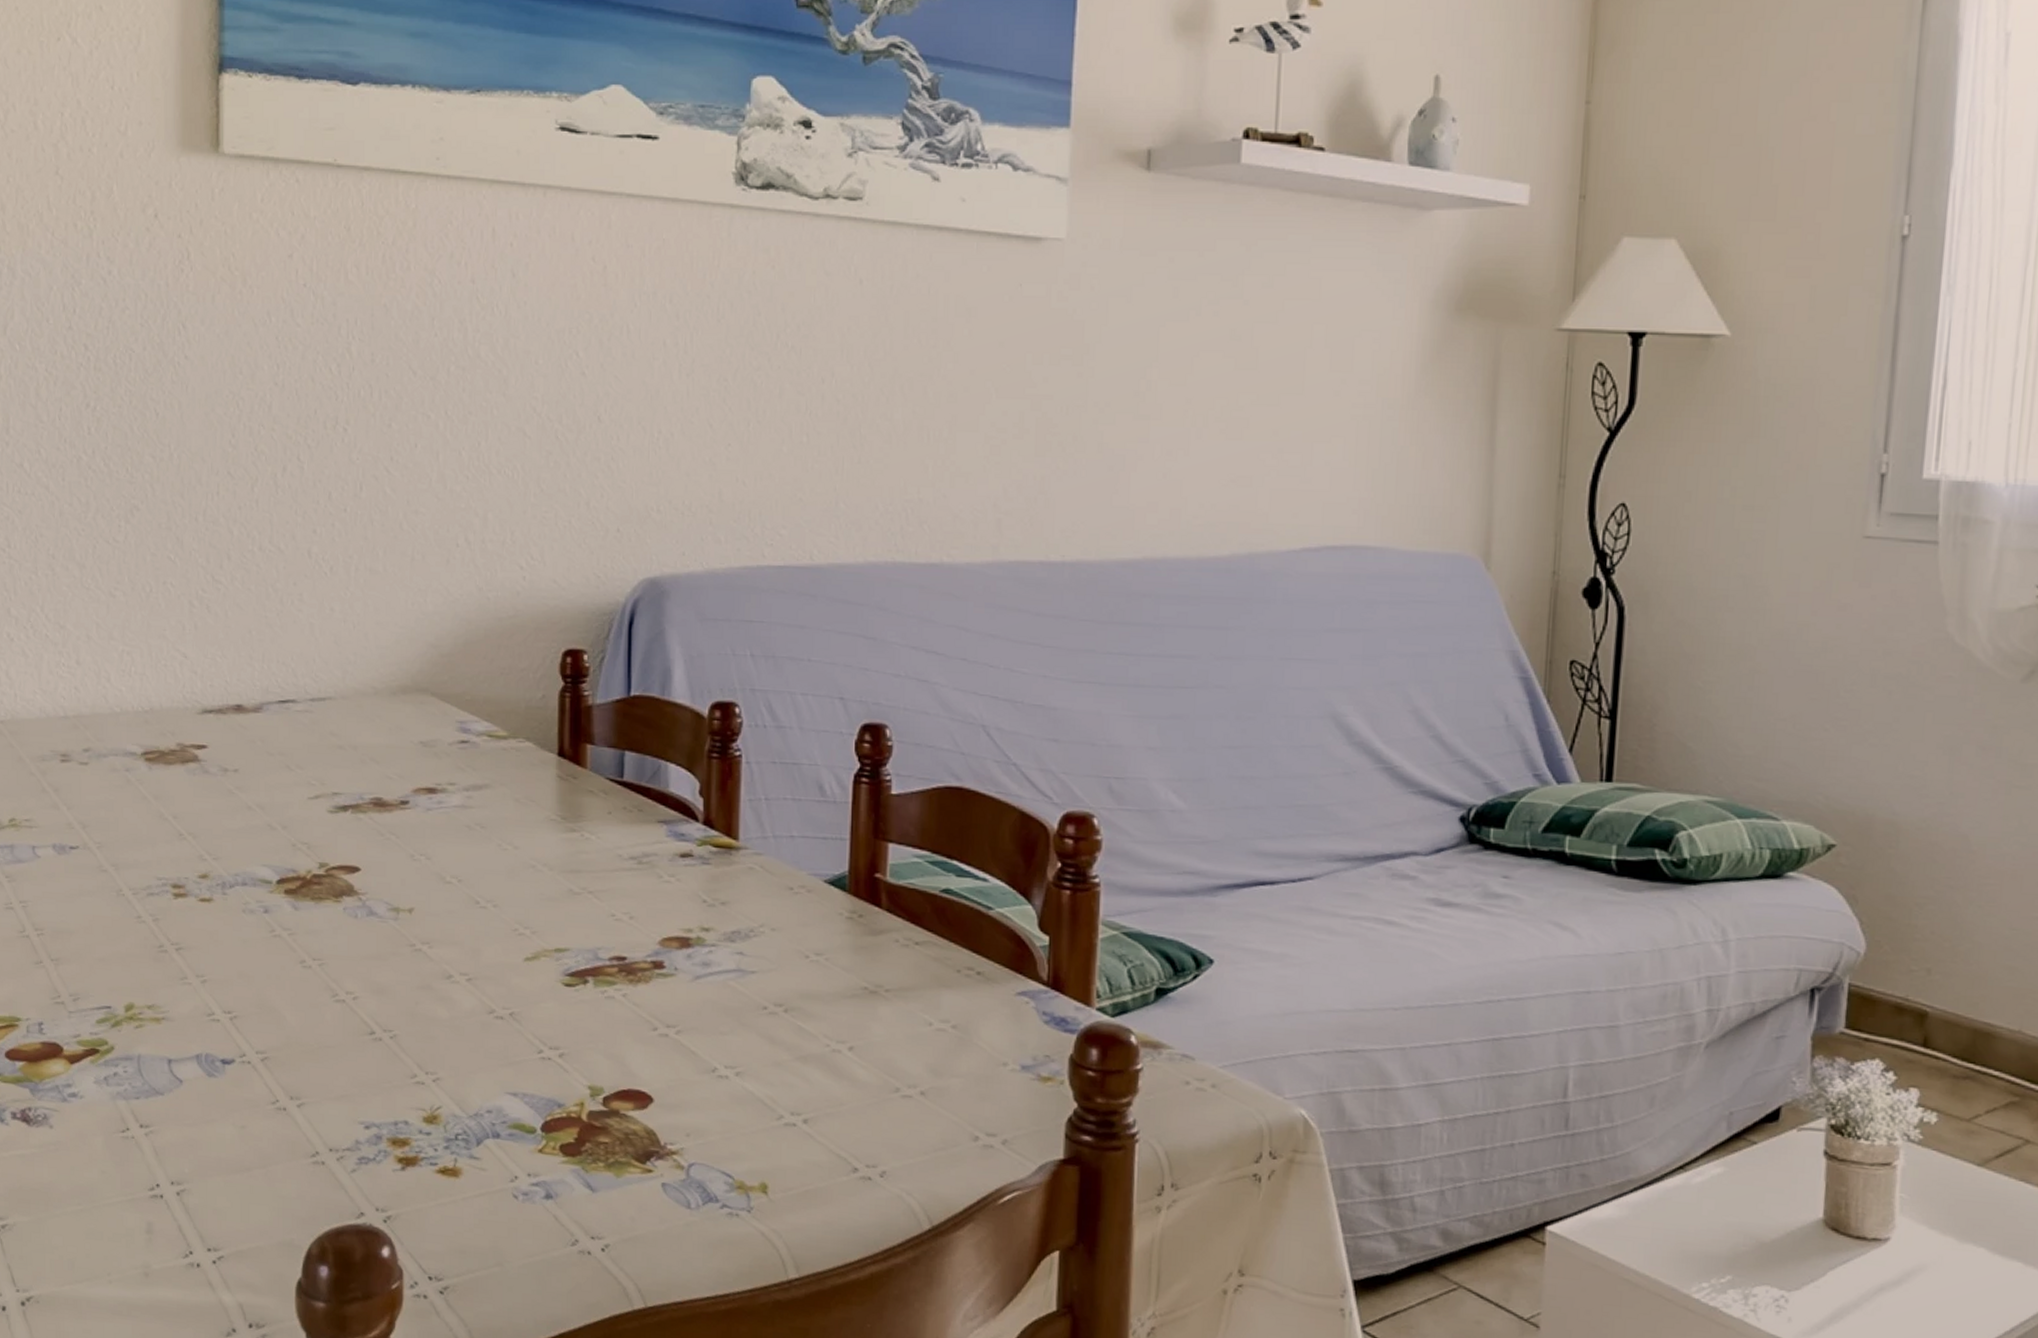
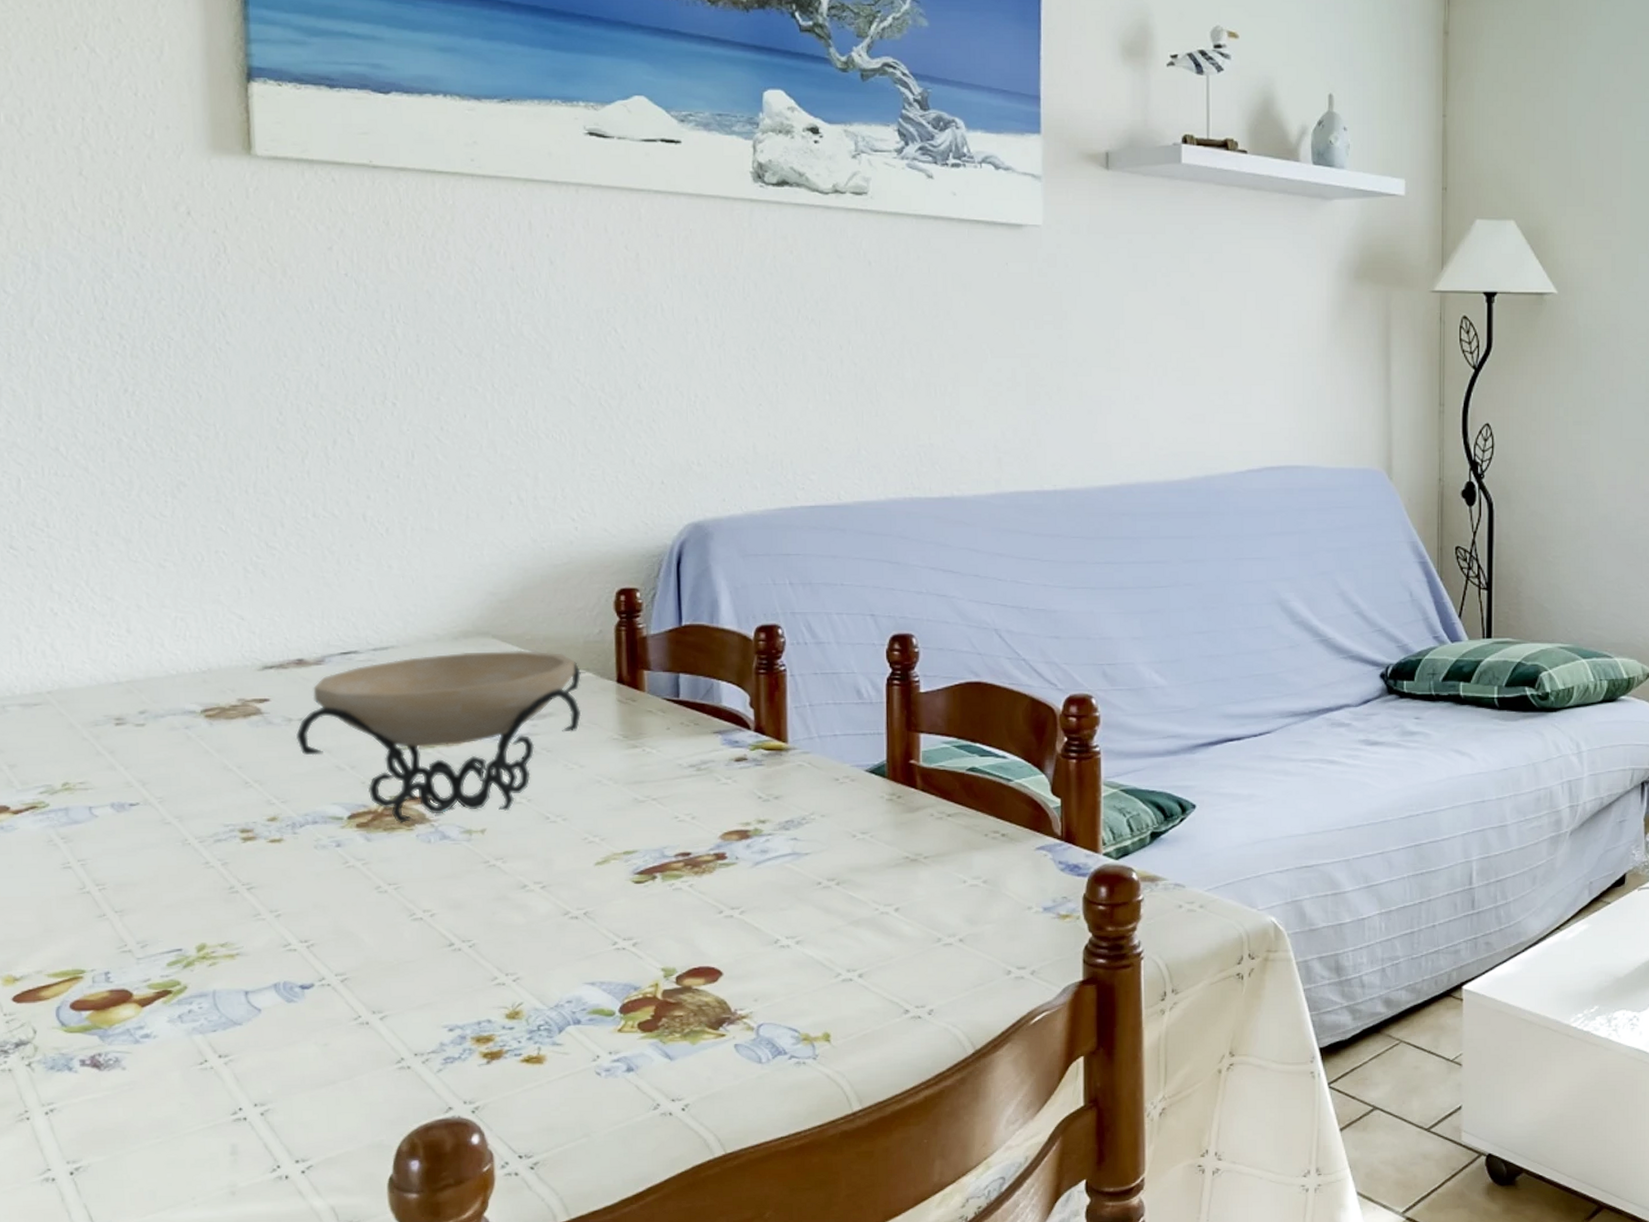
decorative bowl: none [231,709,521,894] -> present [296,650,582,823]

